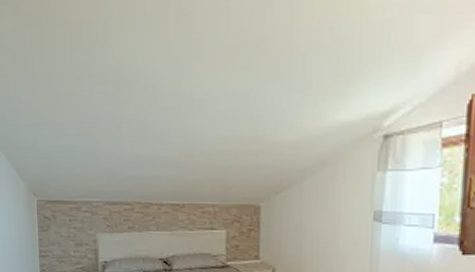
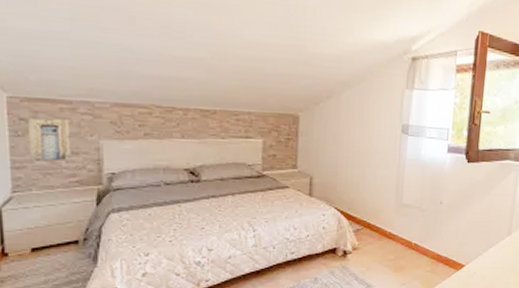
wall art: none [50,216,77,252] -> present [28,118,71,162]

